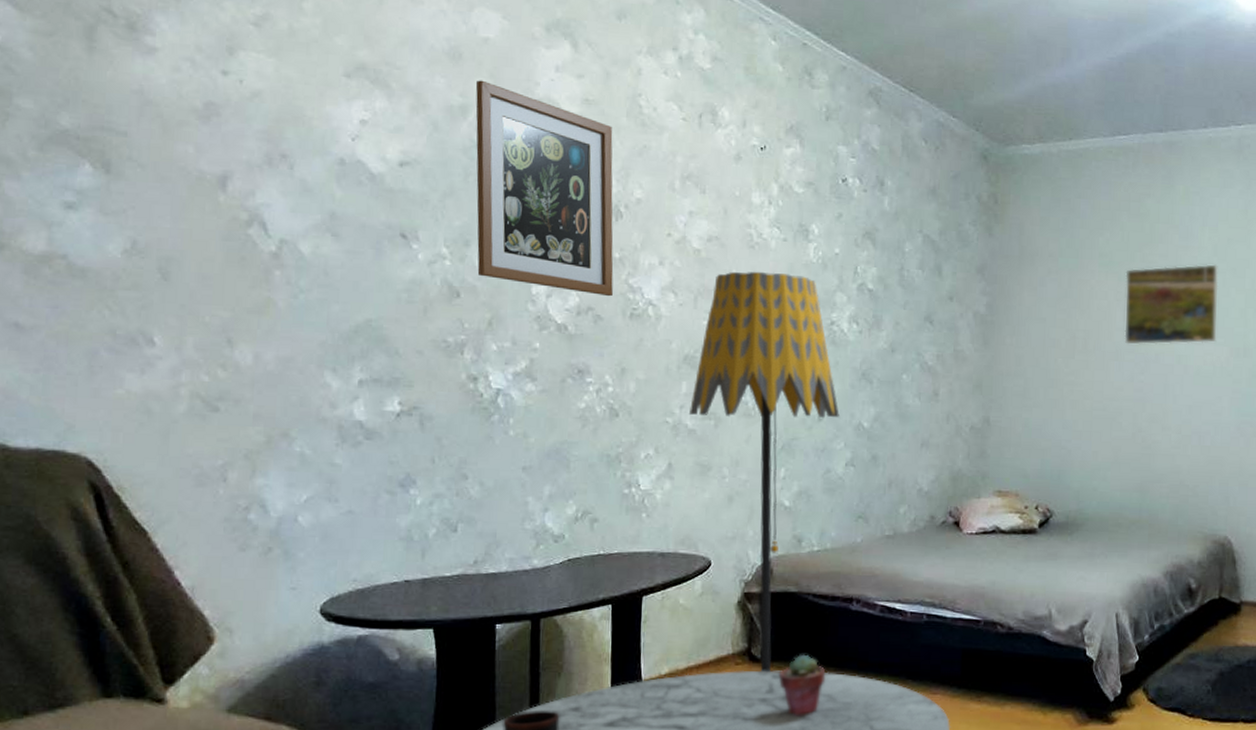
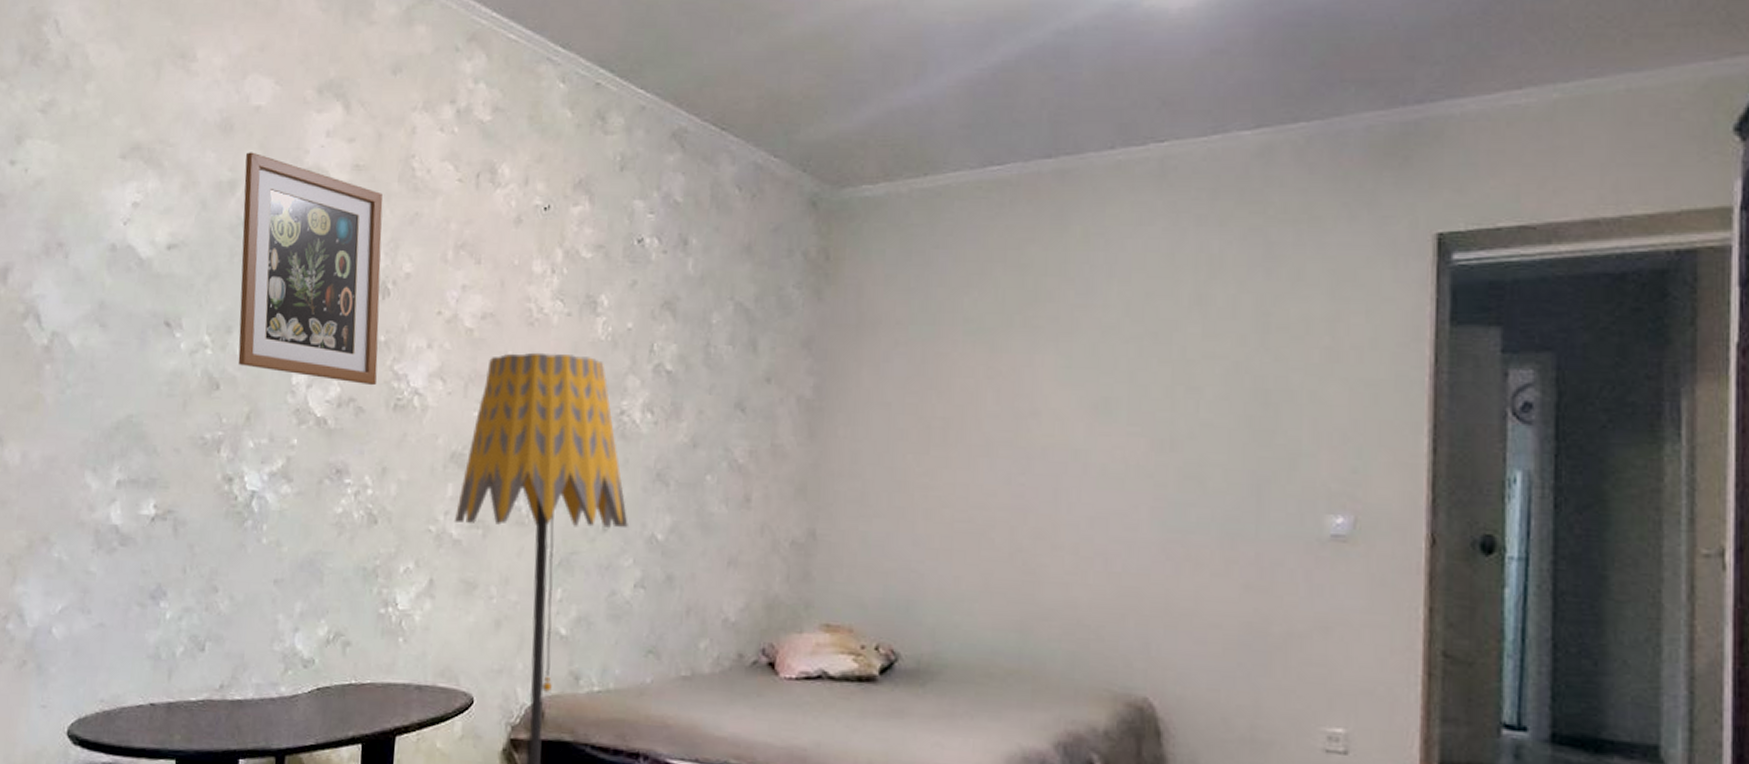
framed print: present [1124,264,1219,345] -> none [998,327,1133,436]

